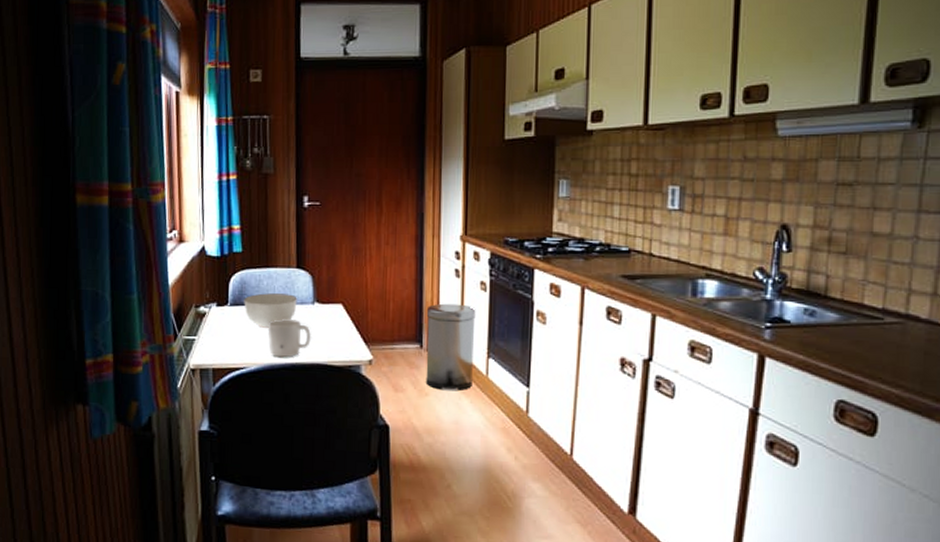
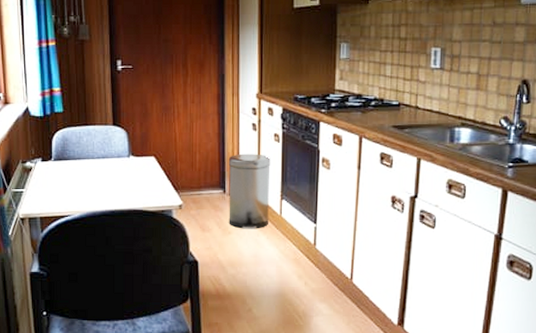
bowl: present [244,293,297,329] -> none [66,148,114,181]
mug: present [268,319,311,357] -> none [89,171,127,205]

